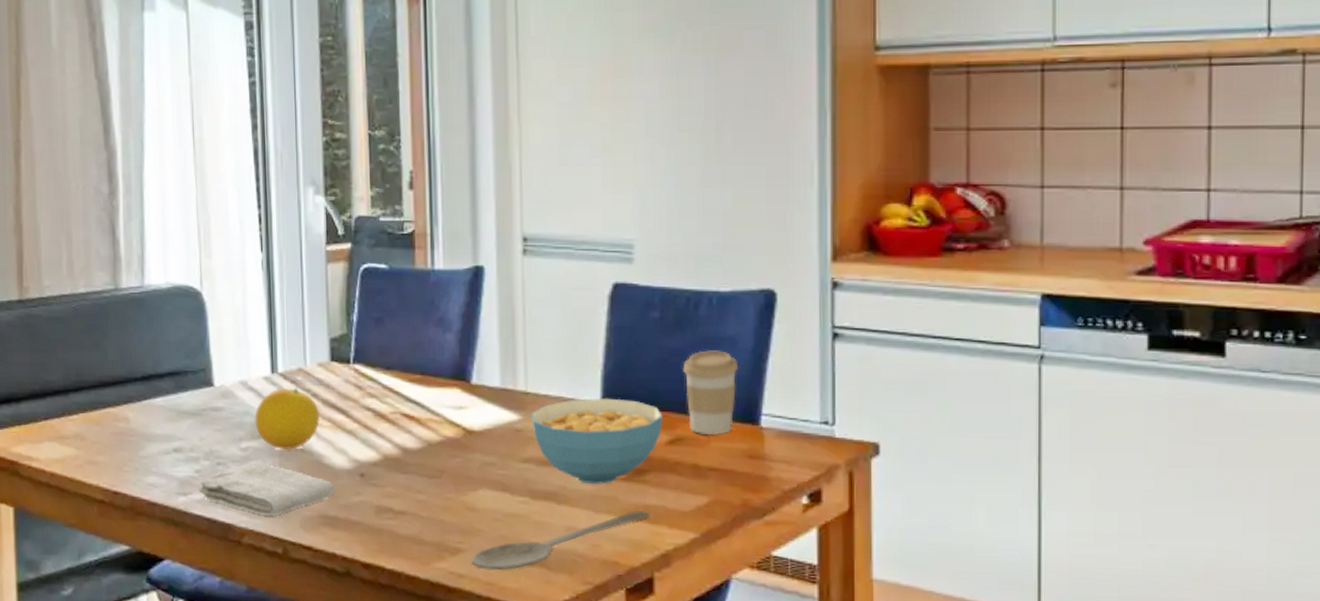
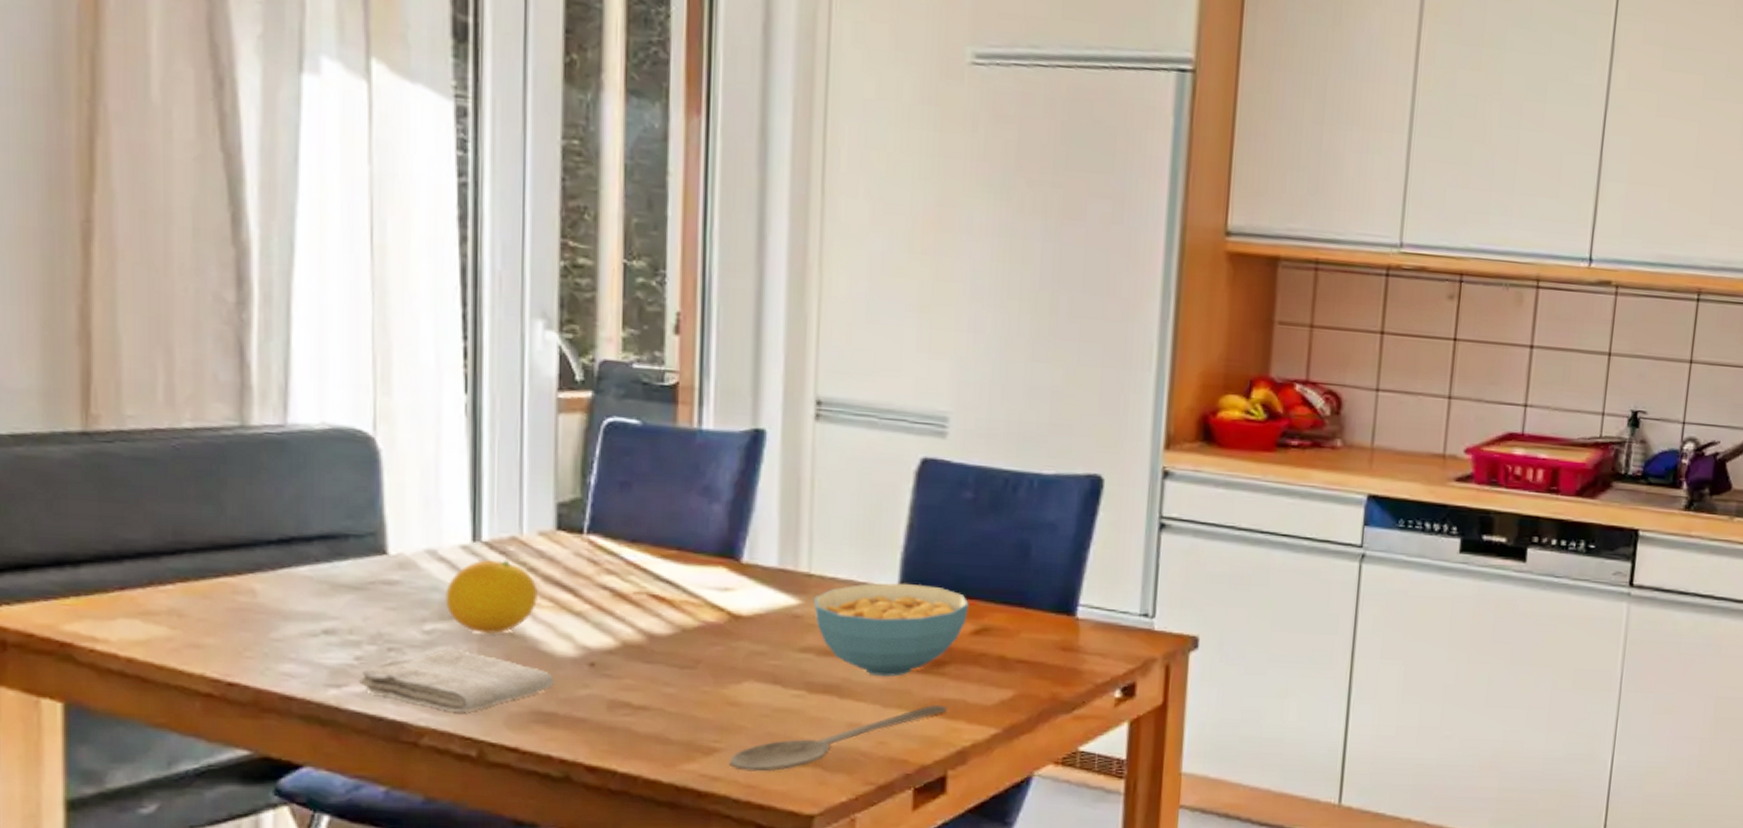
coffee cup: present [682,350,739,436] -> none [995,536,1057,626]

